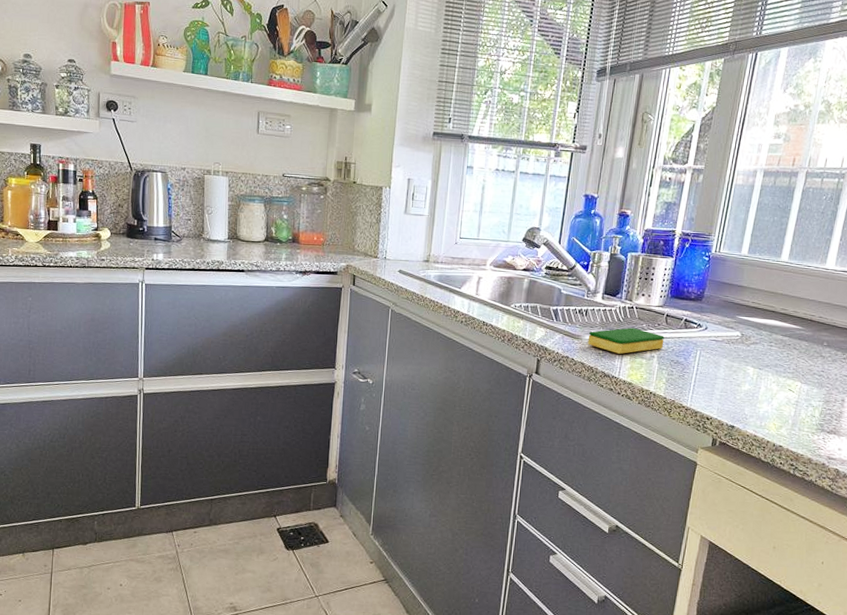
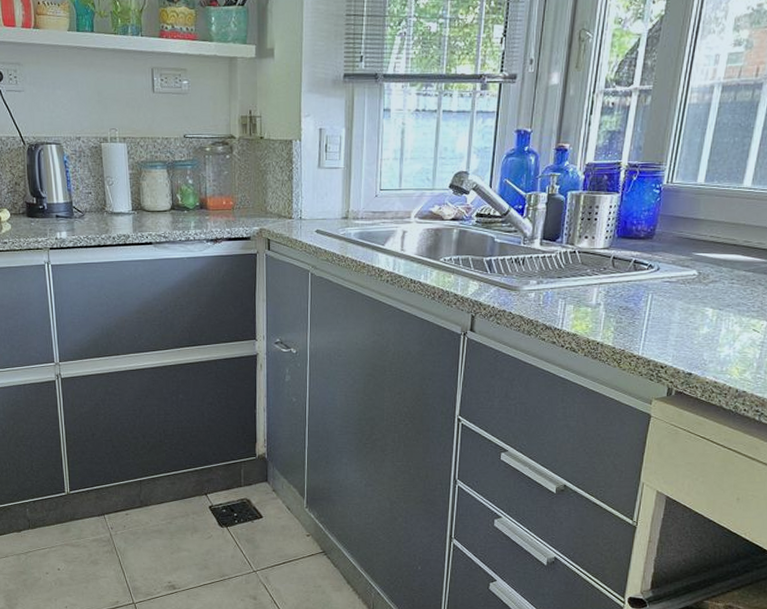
dish sponge: present [588,327,664,354] -> none [526,274,611,304]

